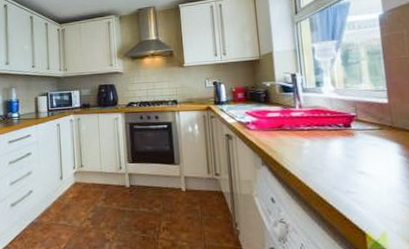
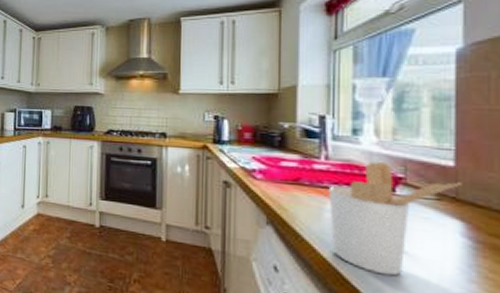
utensil holder: none [304,105,395,193] -> present [328,161,462,276]

